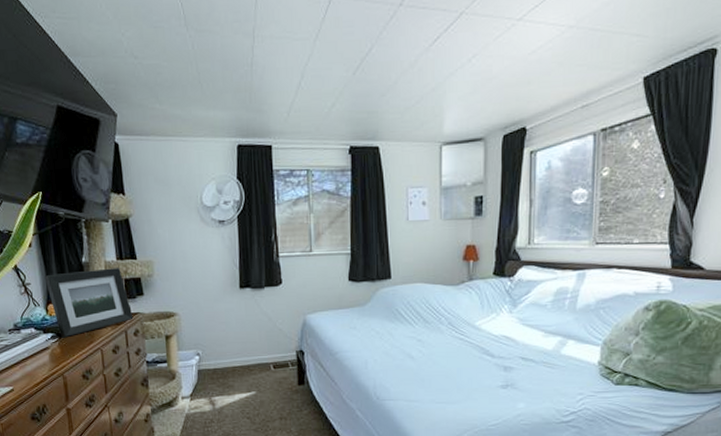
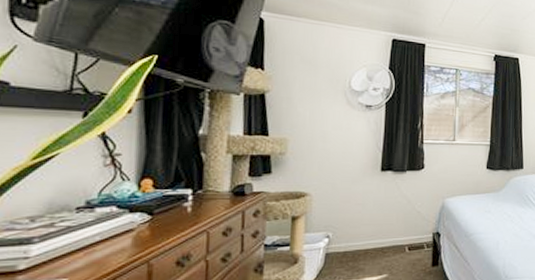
picture frame: present [44,268,134,338] -> none [143,143,256,218]

